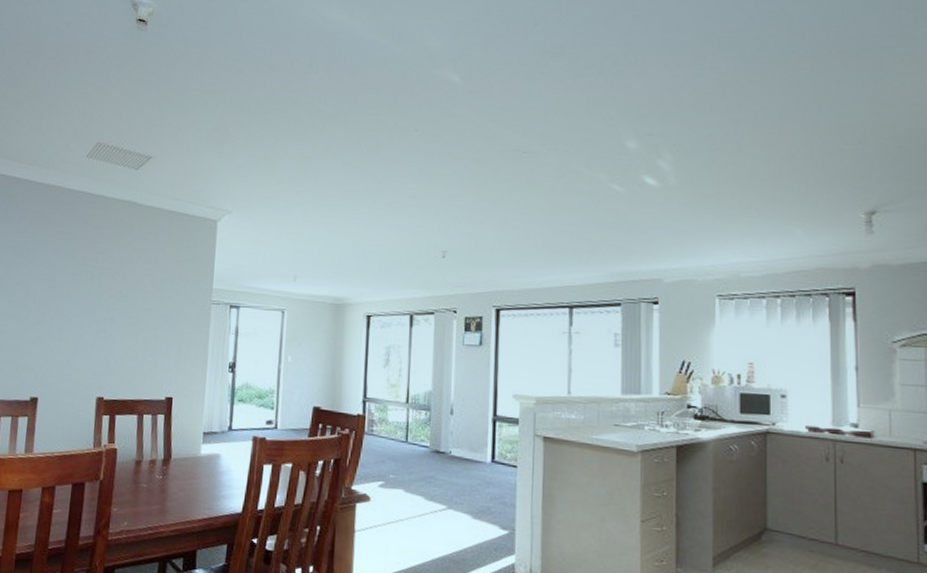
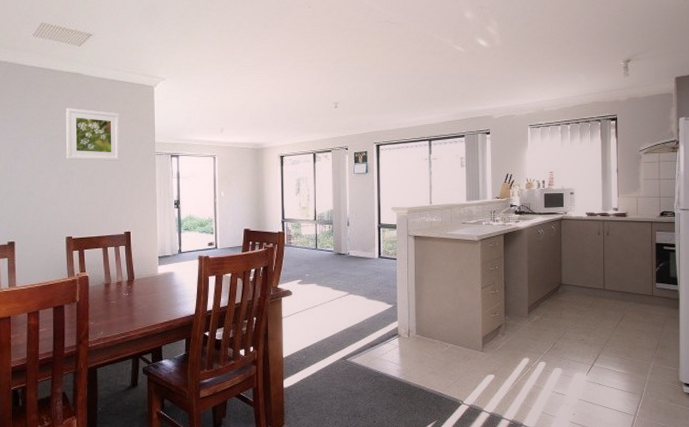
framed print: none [108,242,174,308] -> present [66,108,120,161]

